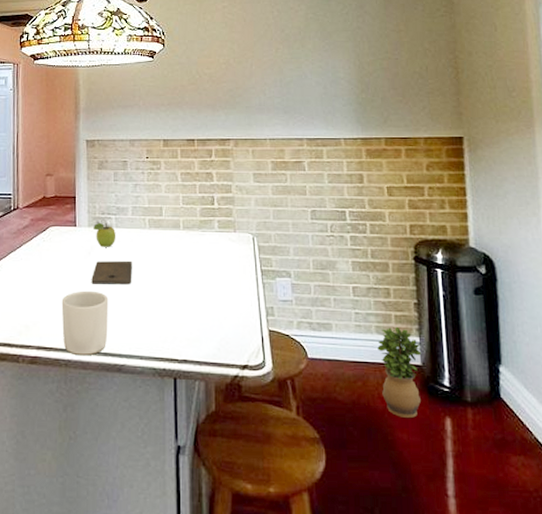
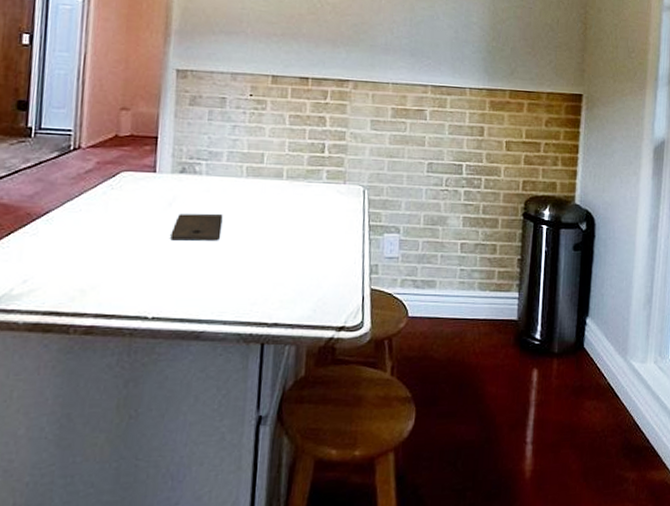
mug: present [61,290,109,356] -> none [129,248,190,323]
fruit: present [93,223,115,247] -> none [178,169,205,198]
potted plant: present [377,326,422,419] -> none [477,282,519,373]

